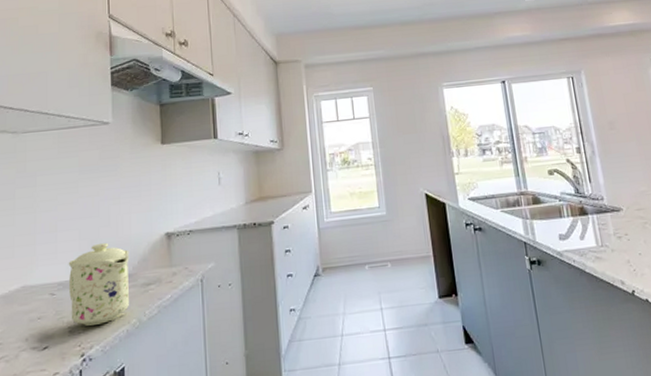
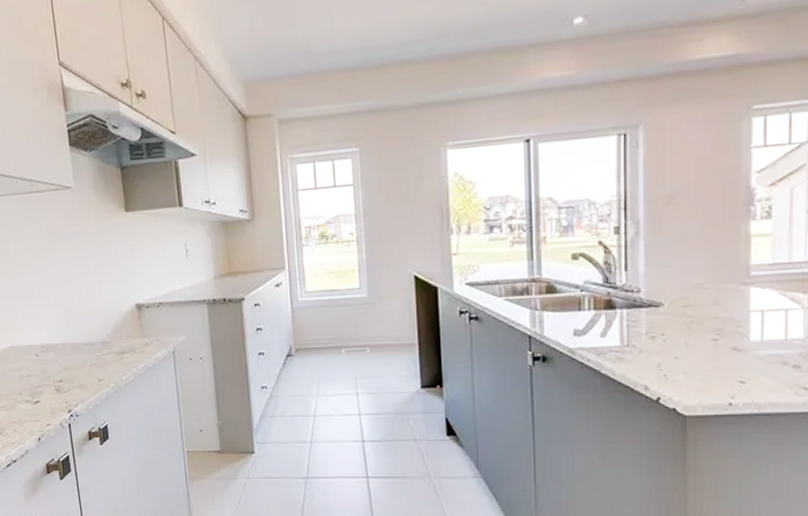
mug: present [68,242,129,326] -> none [48,310,107,386]

